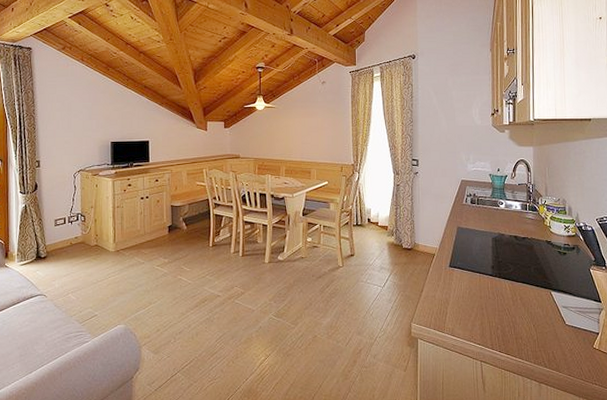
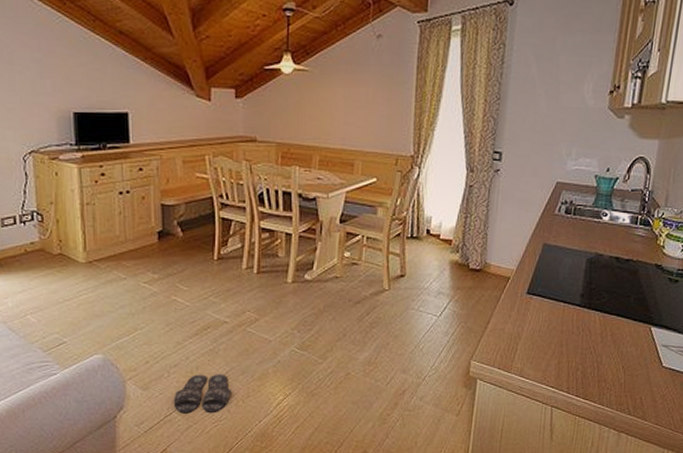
slippers: none [178,339,224,374] -> present [173,374,231,414]

